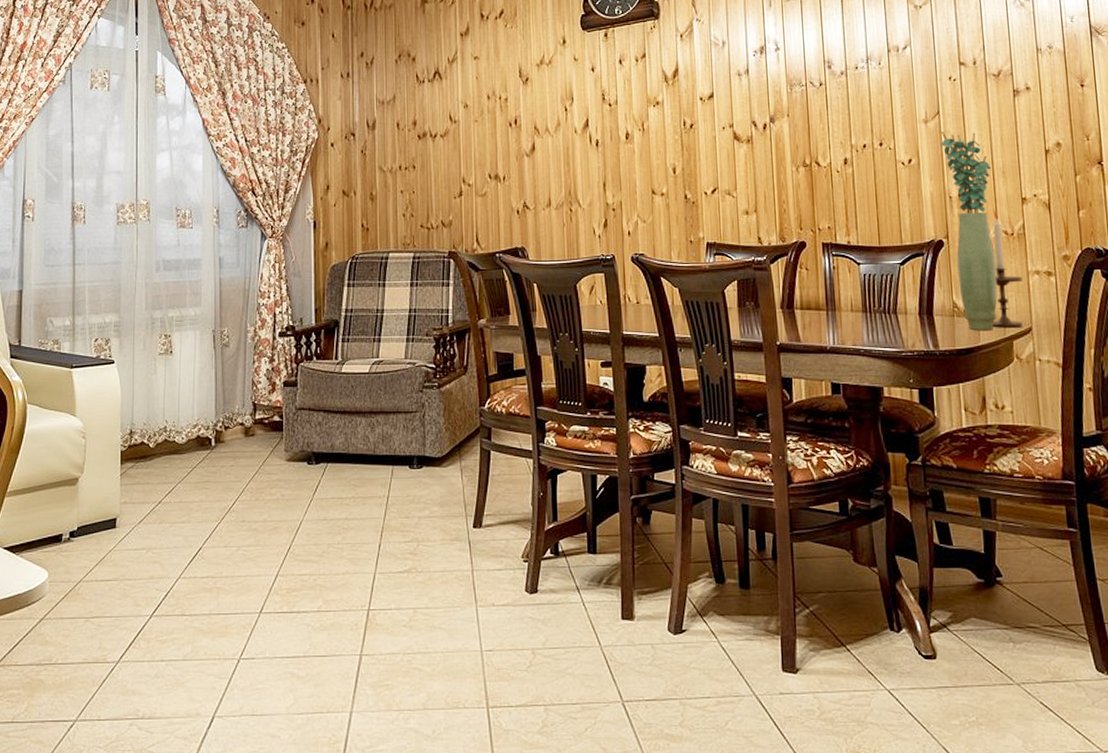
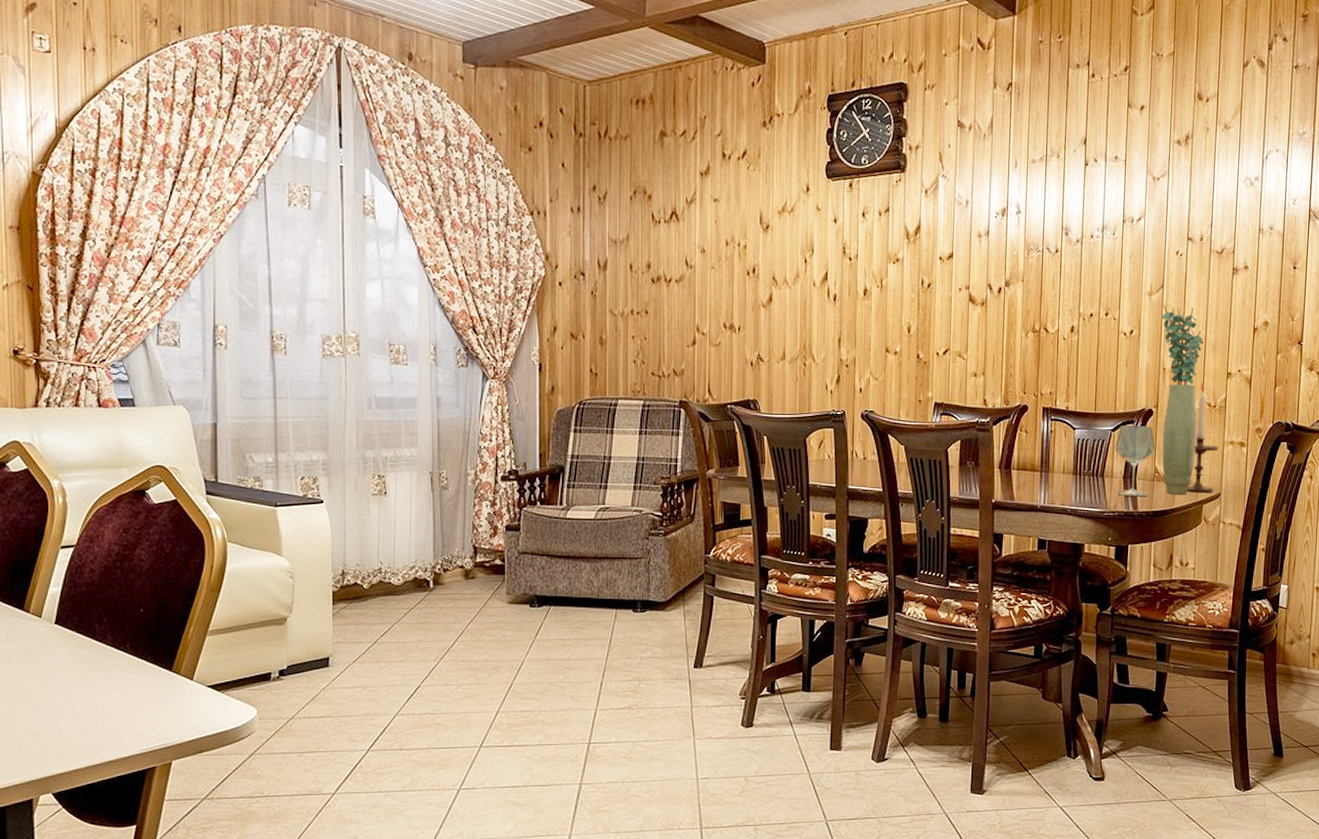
wine glass: none [905,258,951,334] -> present [1114,426,1155,497]

